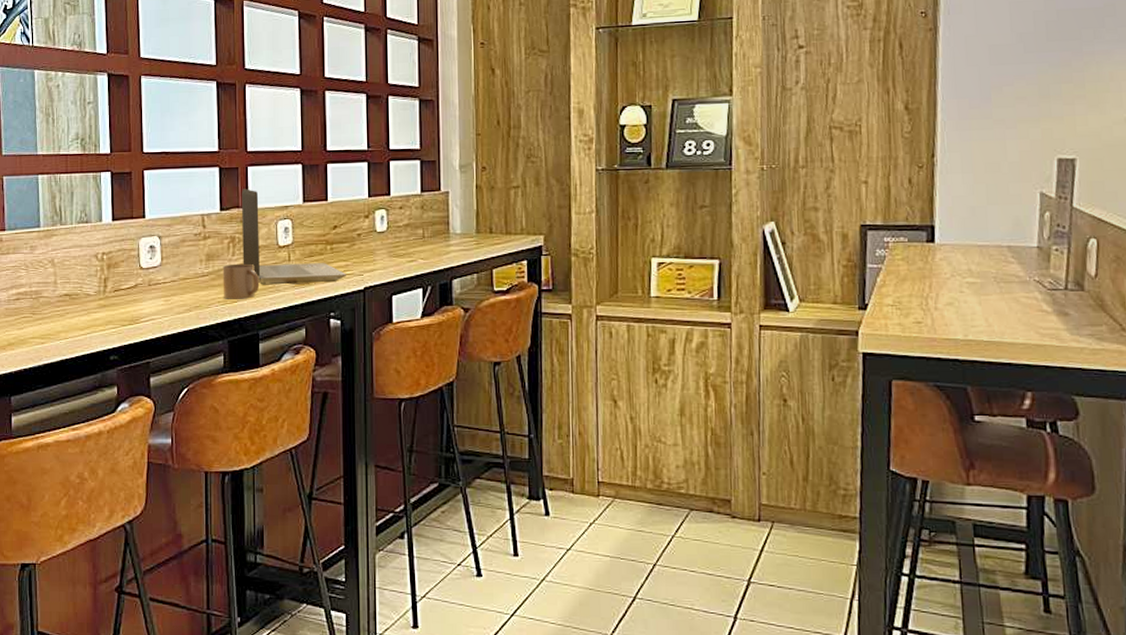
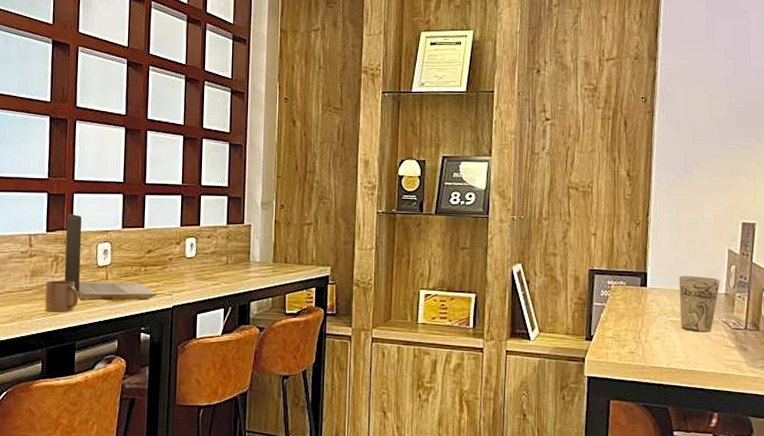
cup: none [975,227,1032,295] -> present [678,276,721,332]

